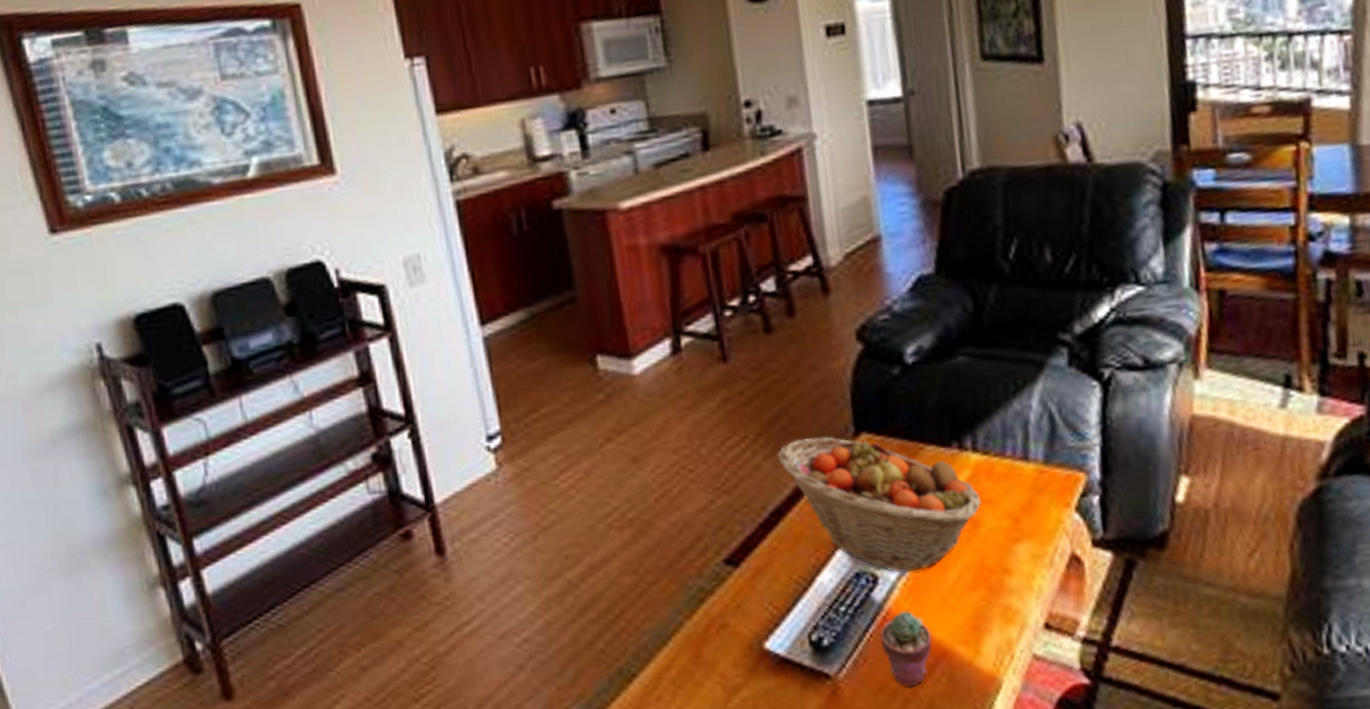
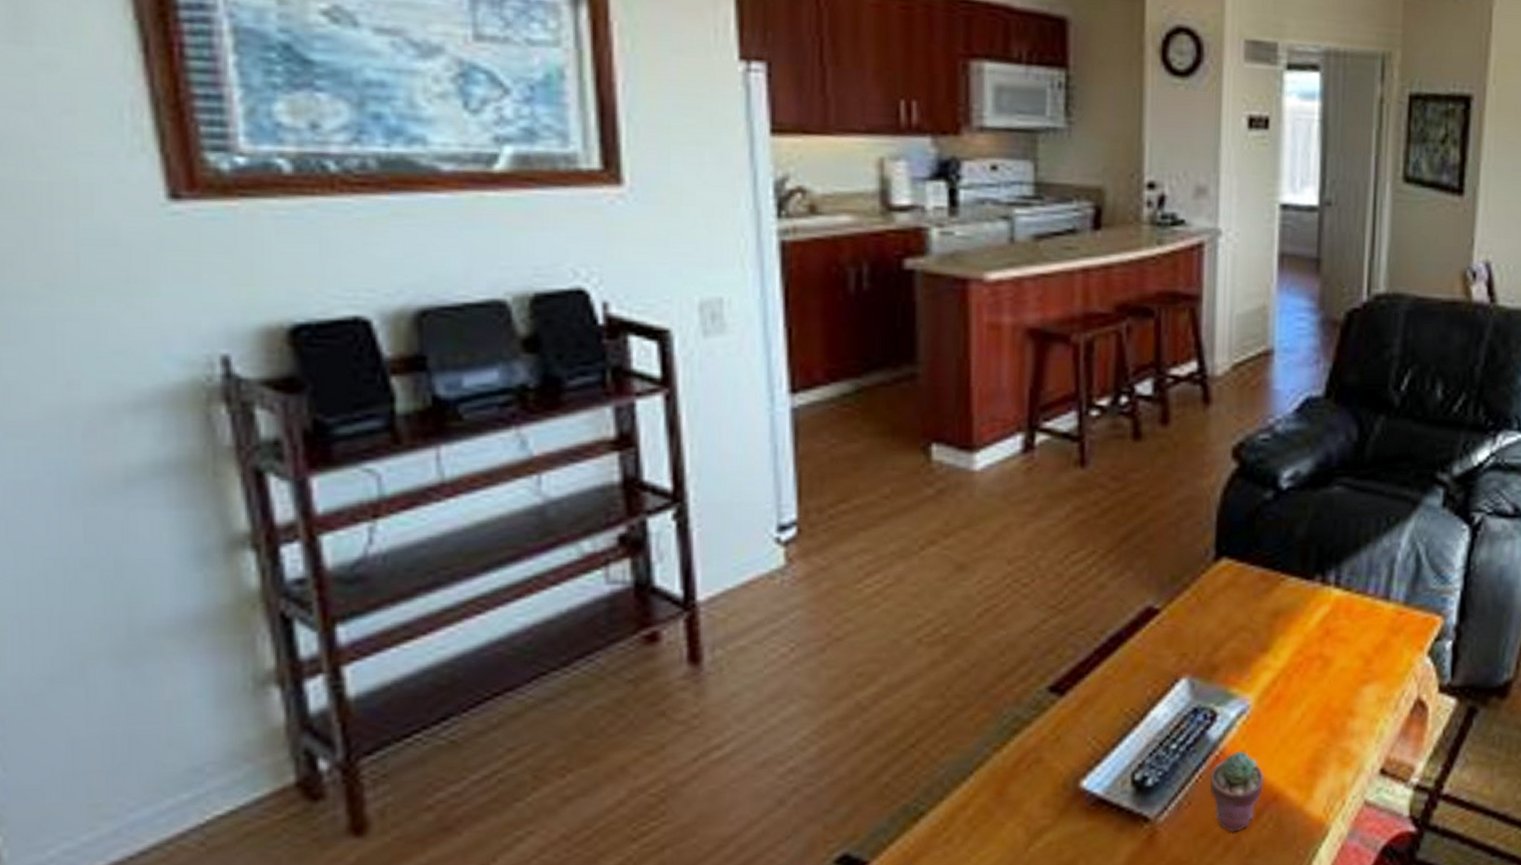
fruit basket: present [777,436,981,574] -> none [1127,558,1336,711]

